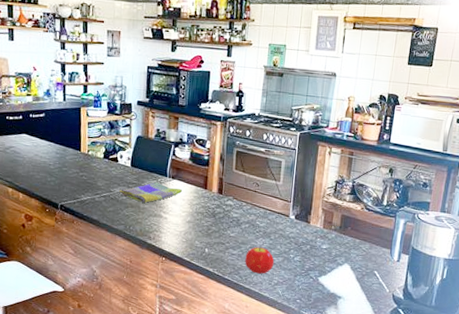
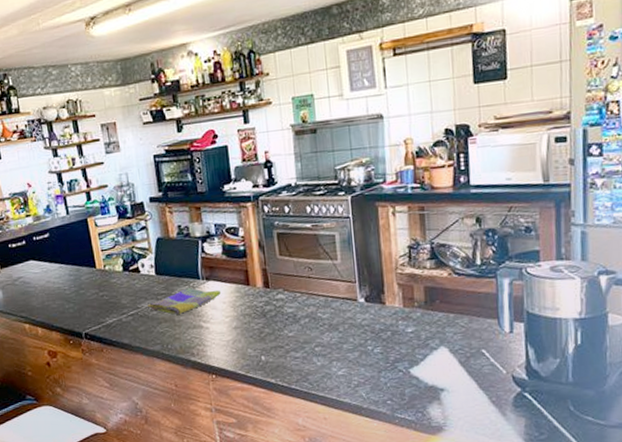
fruit: present [245,247,274,274] -> none [312,343,350,377]

